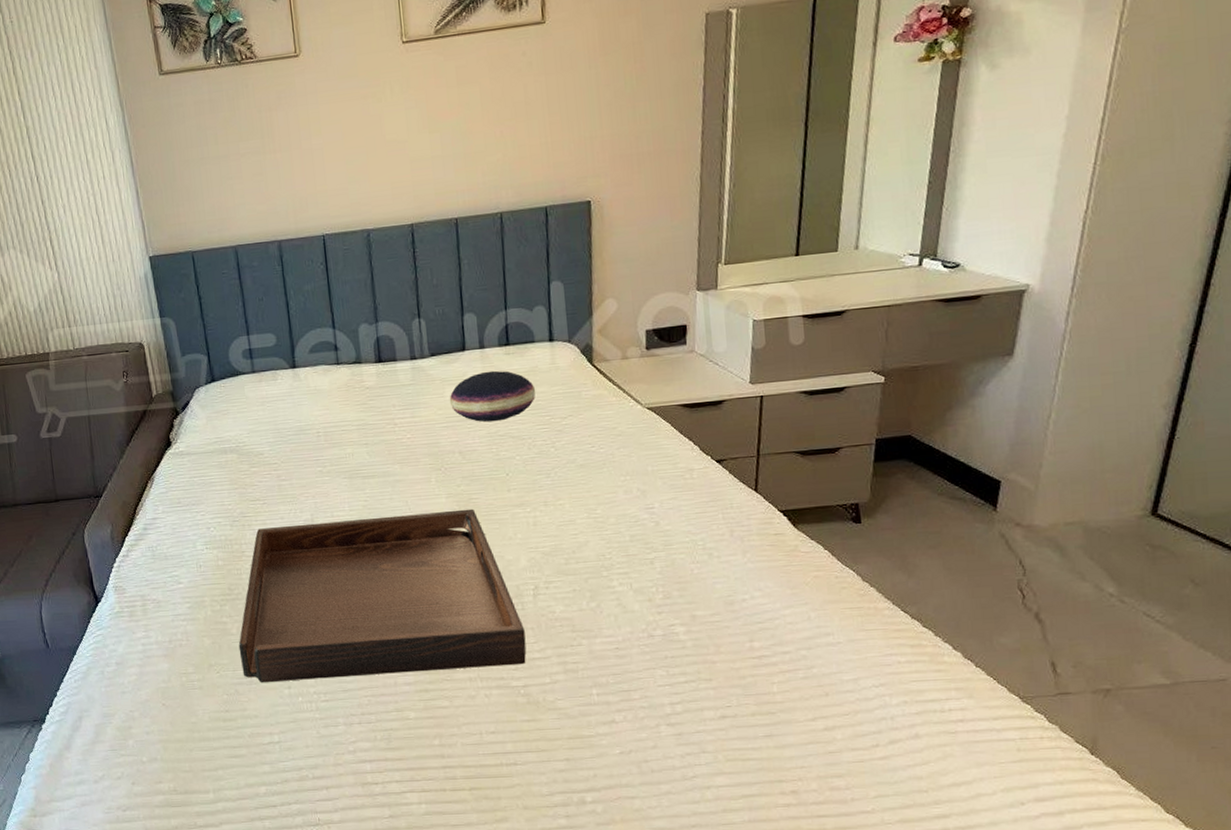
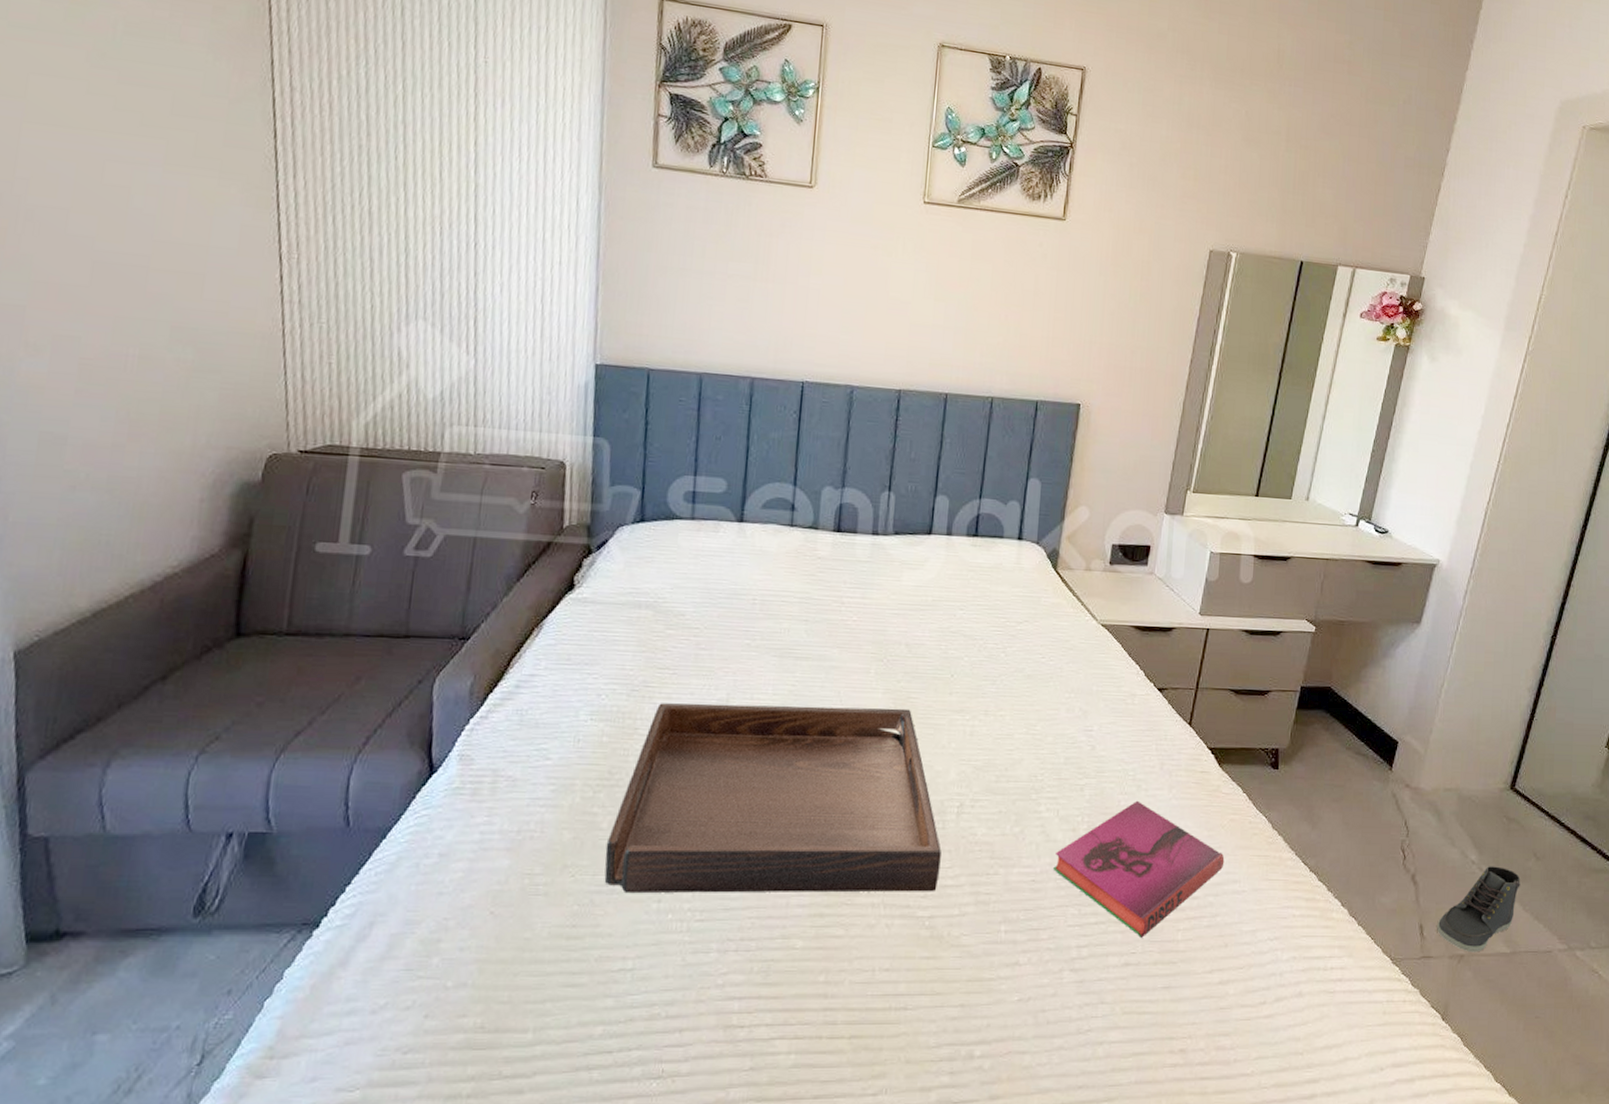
cushion: present [449,370,536,422] -> none [905,560,997,617]
hardback book: none [635,567,814,692] -> present [1053,800,1225,938]
sneaker: none [1073,596,1176,686] -> present [1437,866,1521,952]

